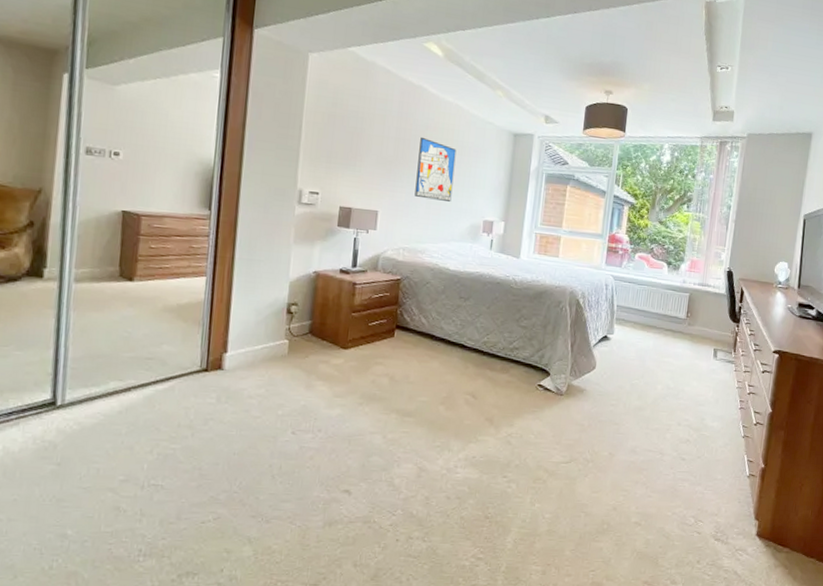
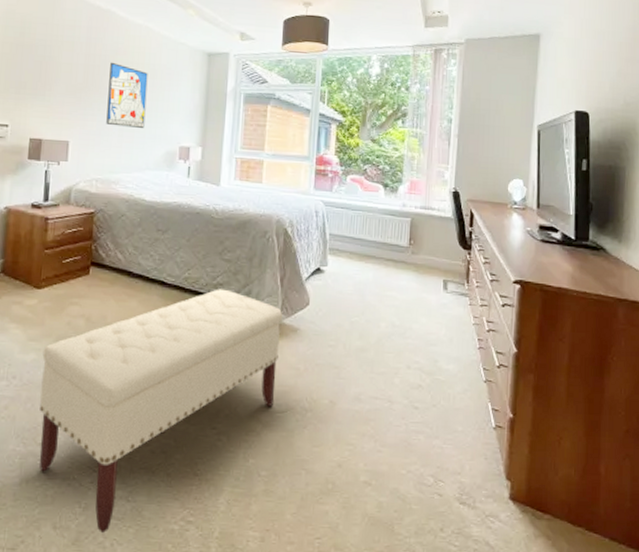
bench: none [342,352,572,570] -> present [40,289,283,534]

